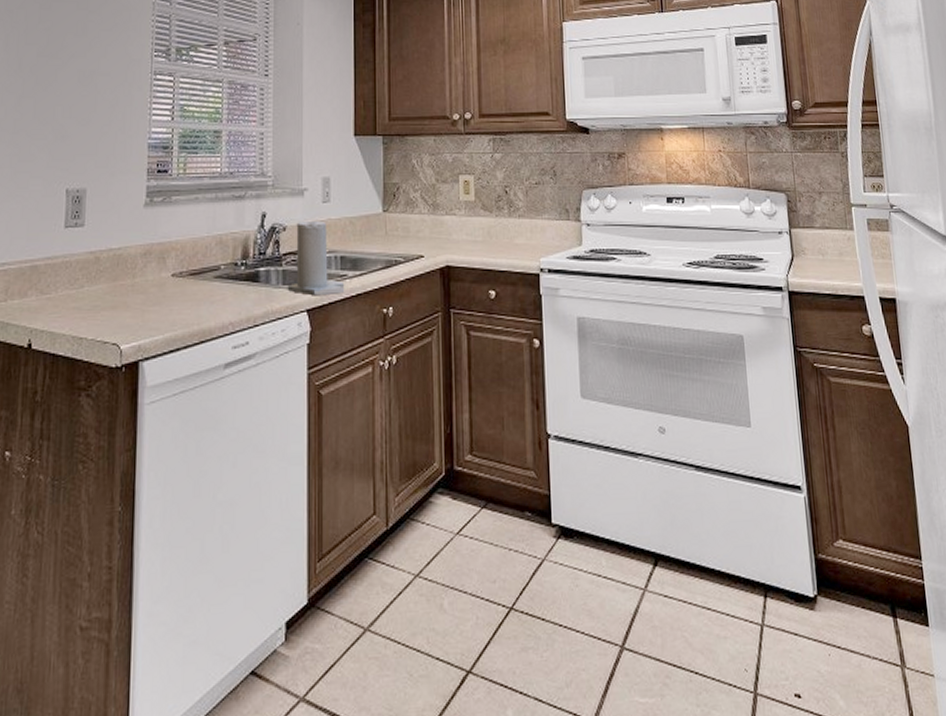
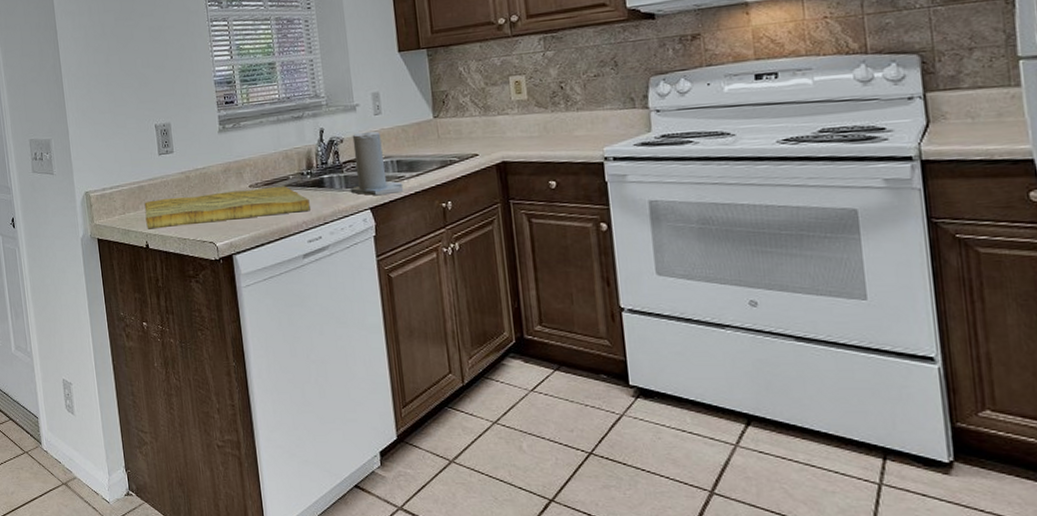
cutting board: none [33,277,240,323] -> present [144,186,310,229]

